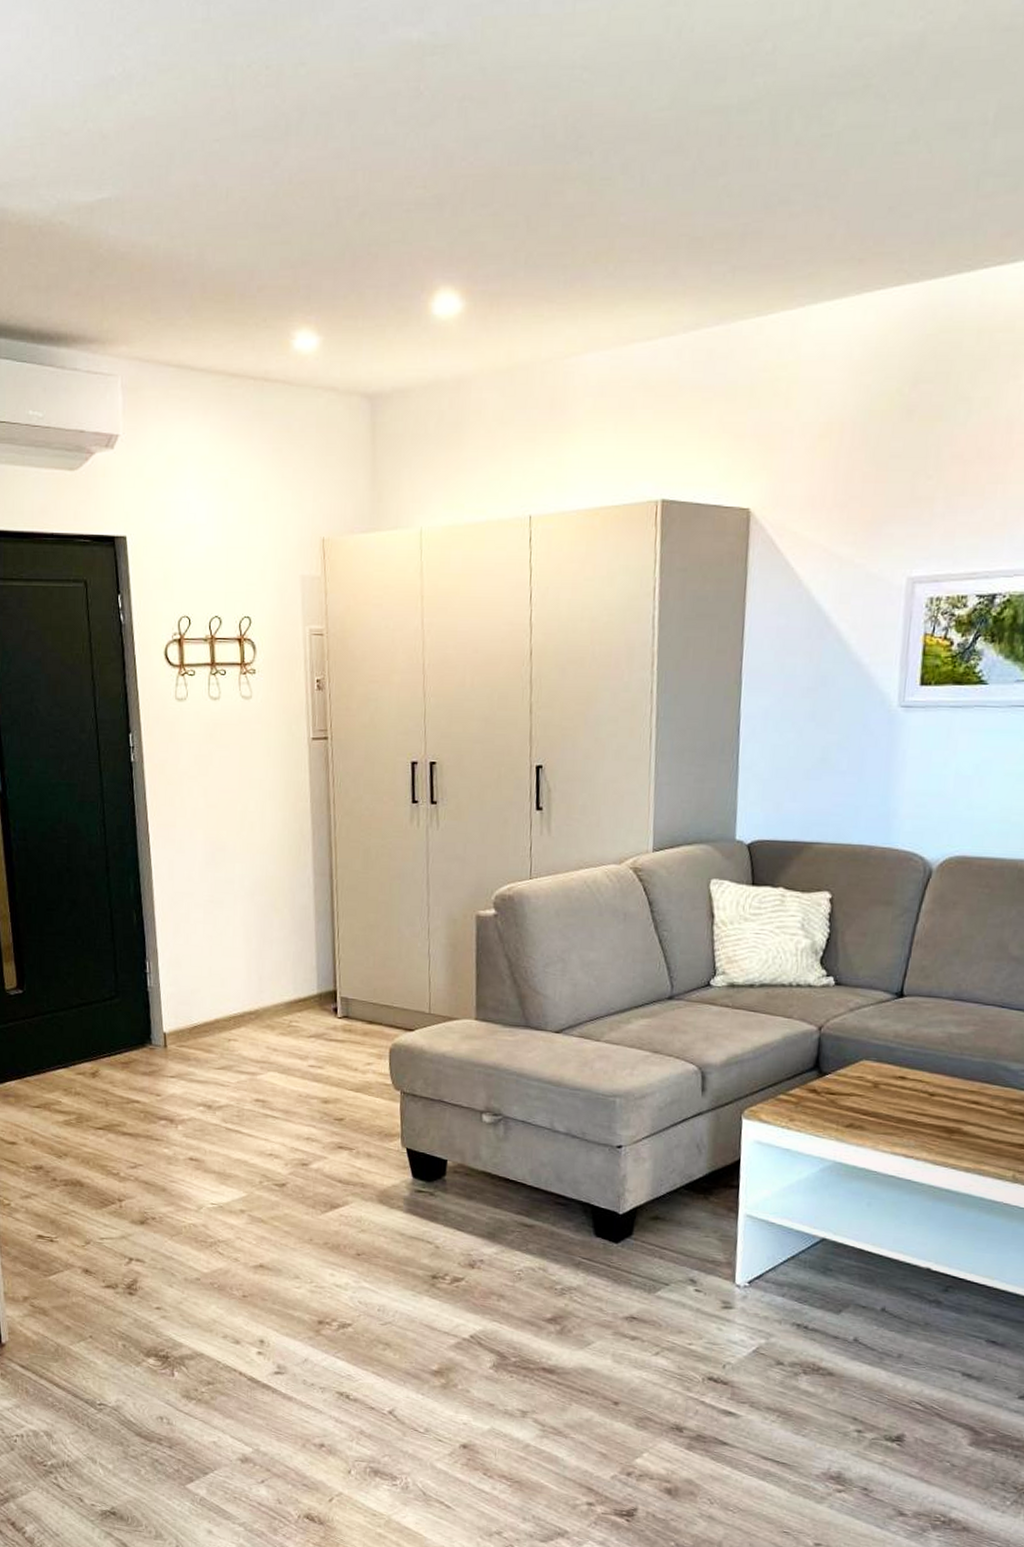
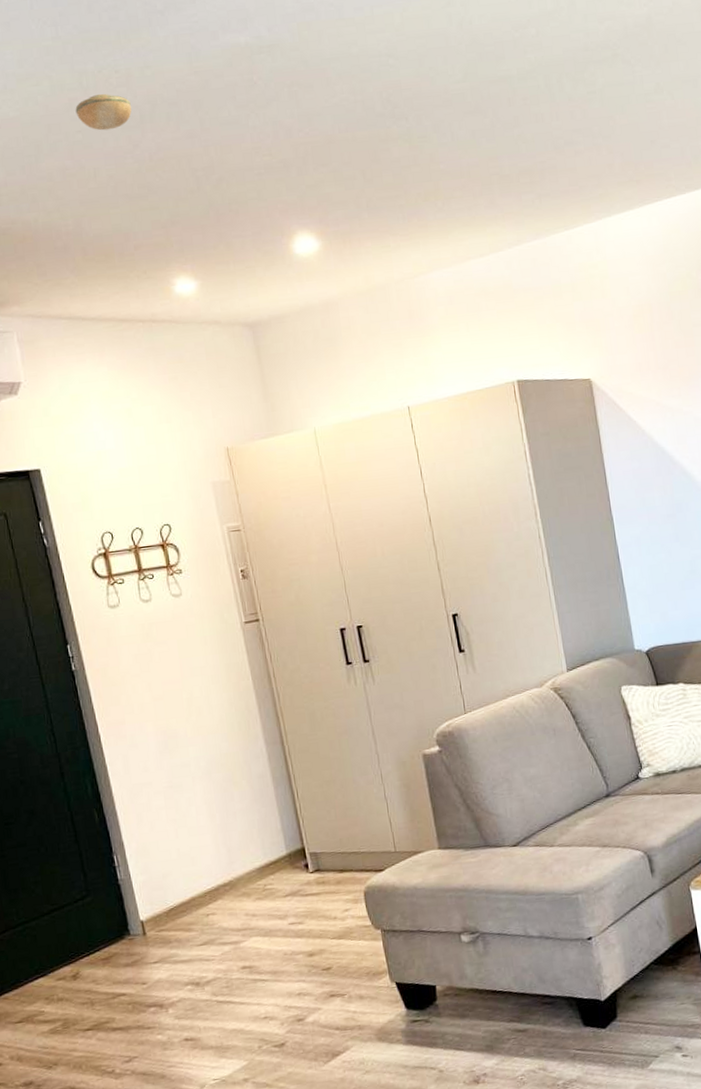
smoke detector: none [216,95,279,141] -> present [75,94,132,131]

